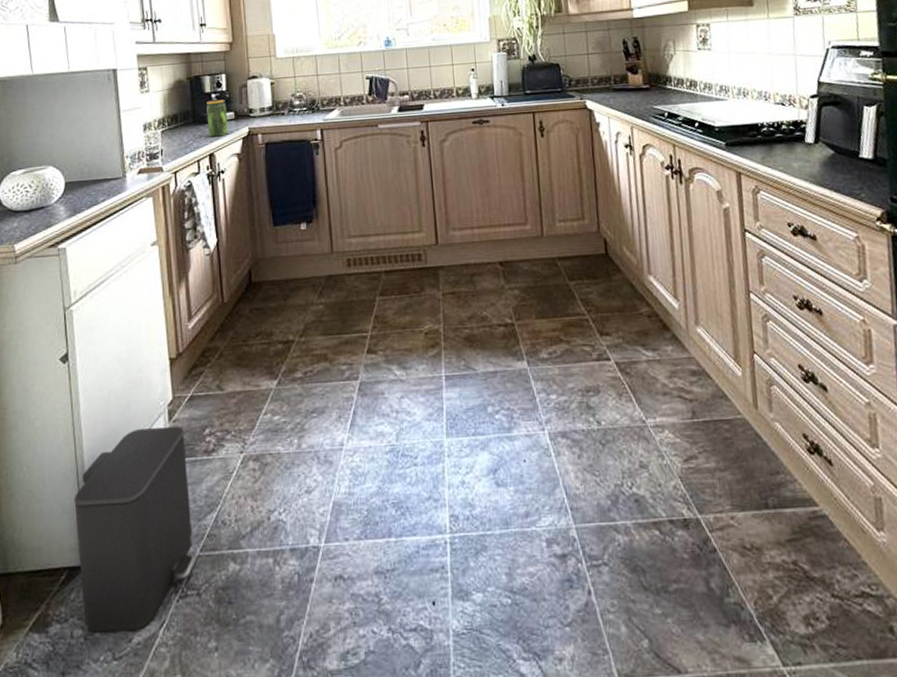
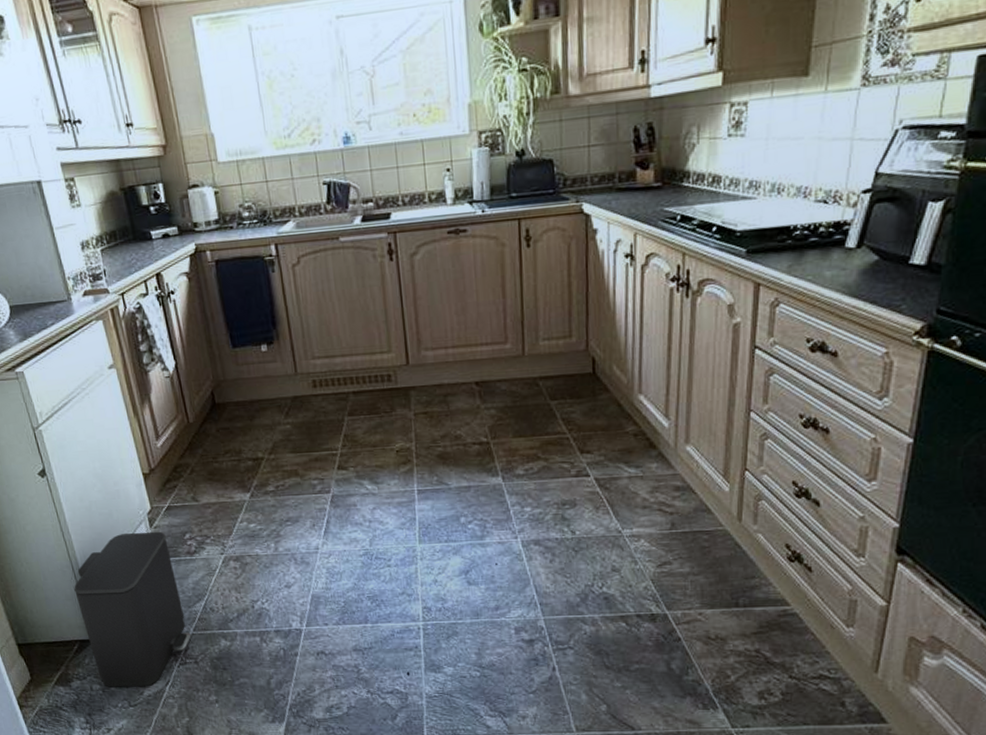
jar: present [206,99,228,137] -> none [145,213,174,255]

